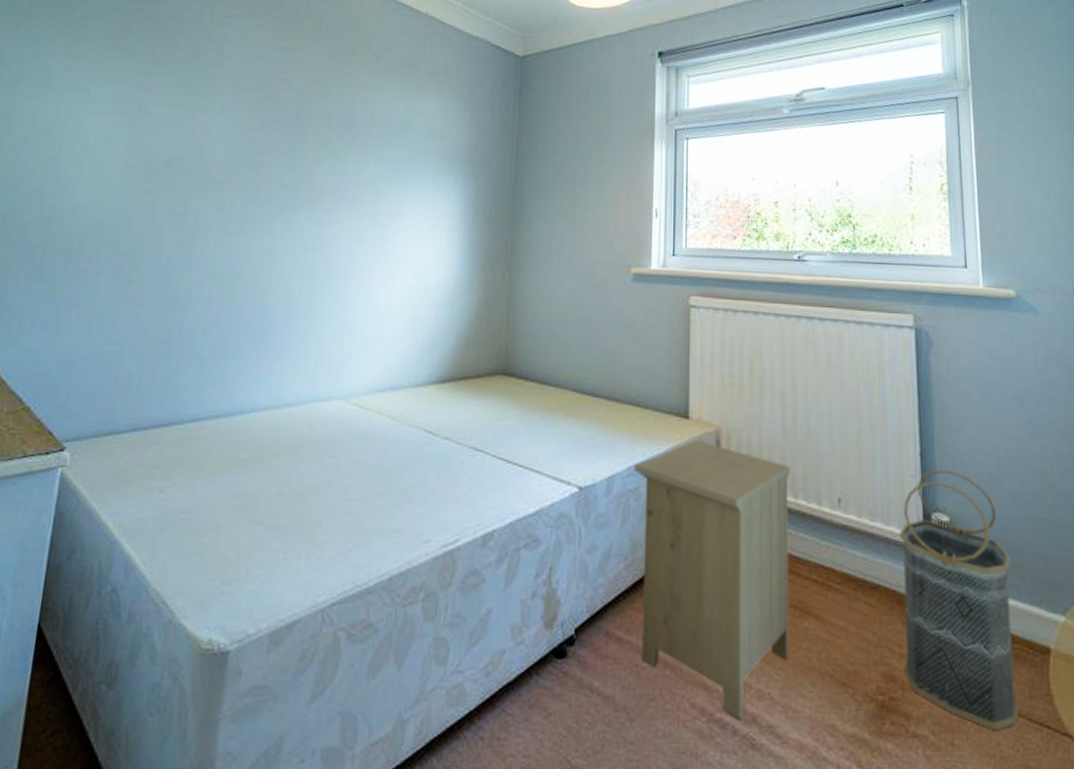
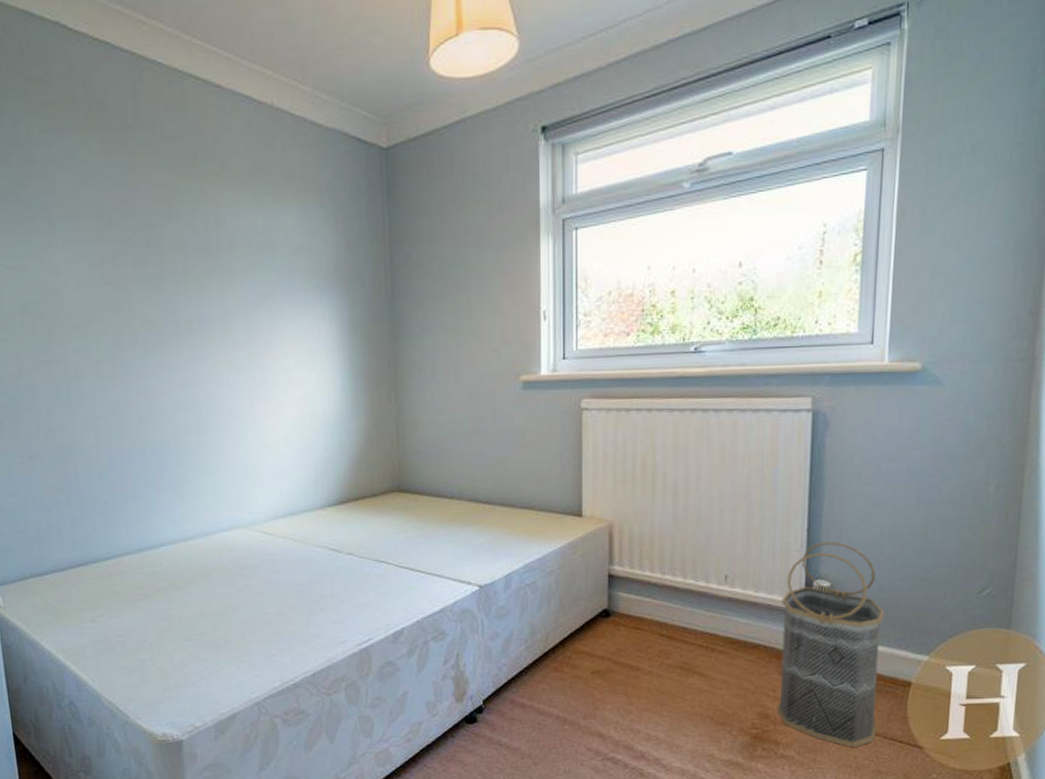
nightstand: present [634,440,790,721] -> none [530,535,680,757]

